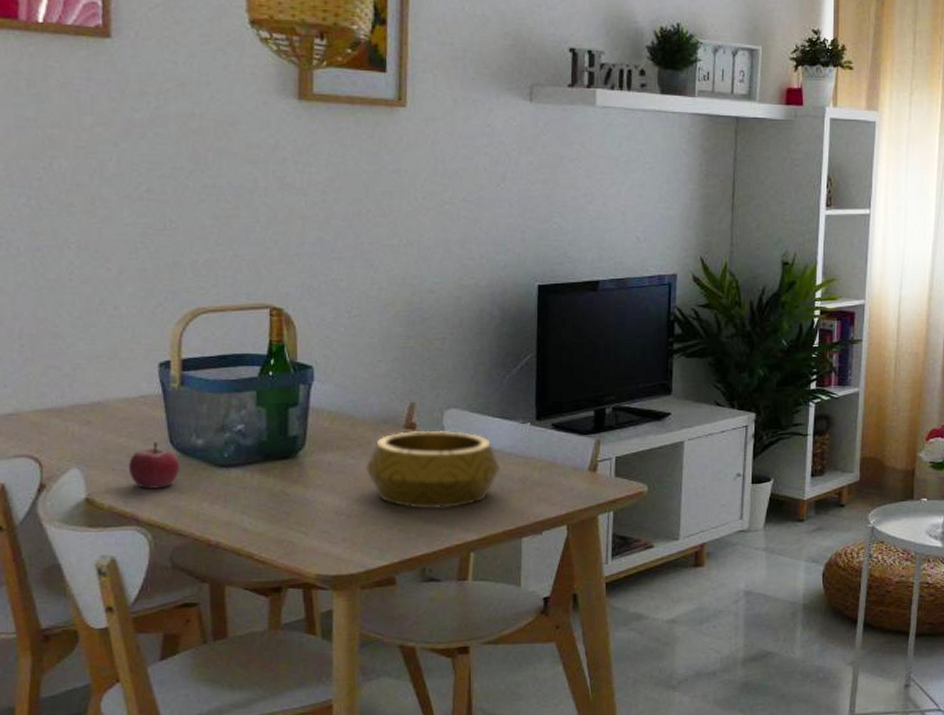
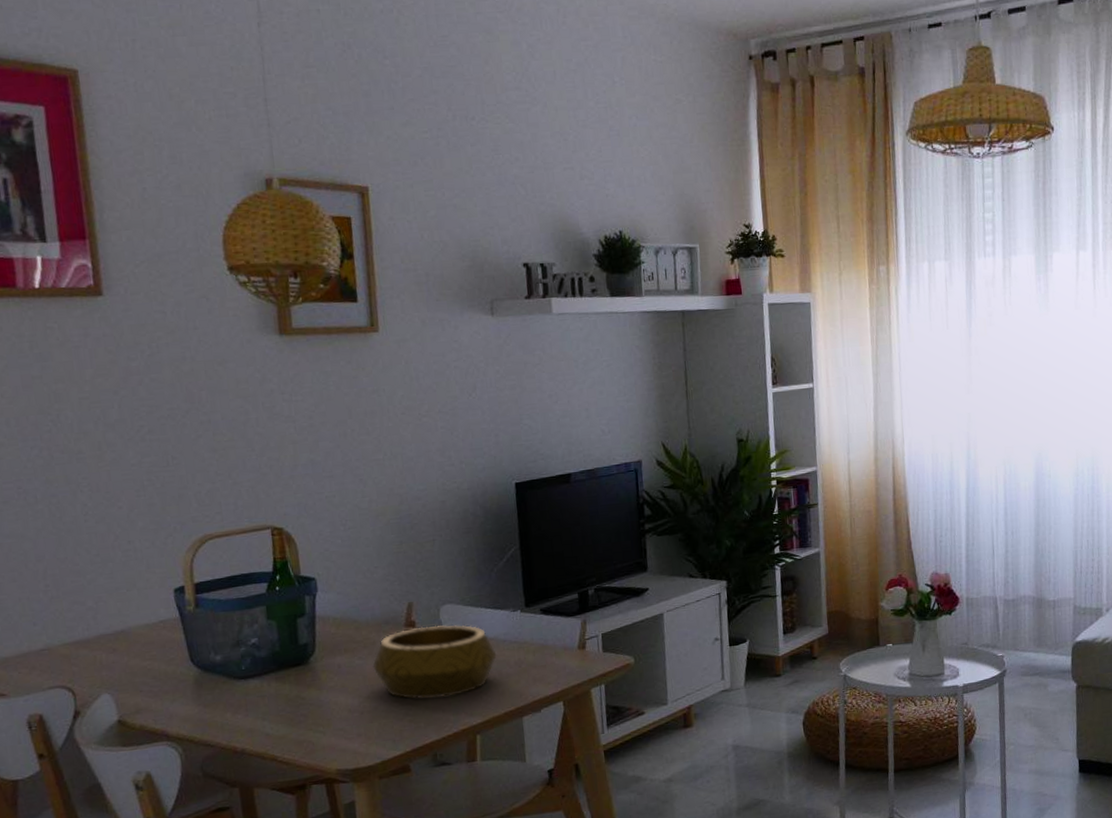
fruit: present [129,442,180,489] -> none [155,661,202,706]

